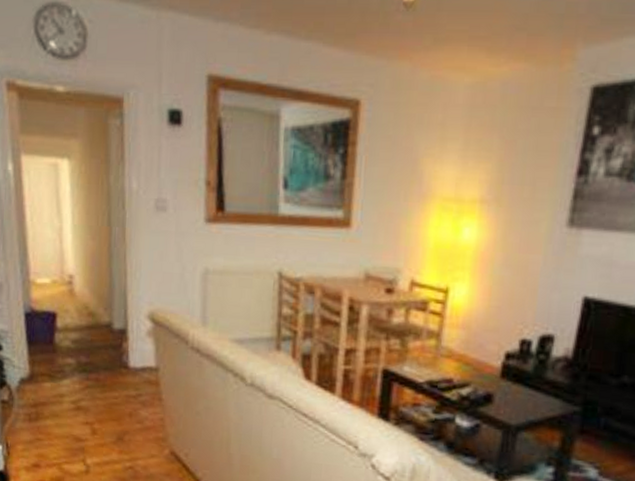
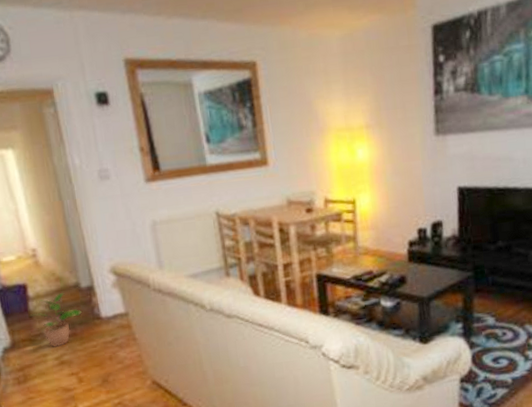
potted plant: none [49,329,110,391] -> present [25,292,83,348]

